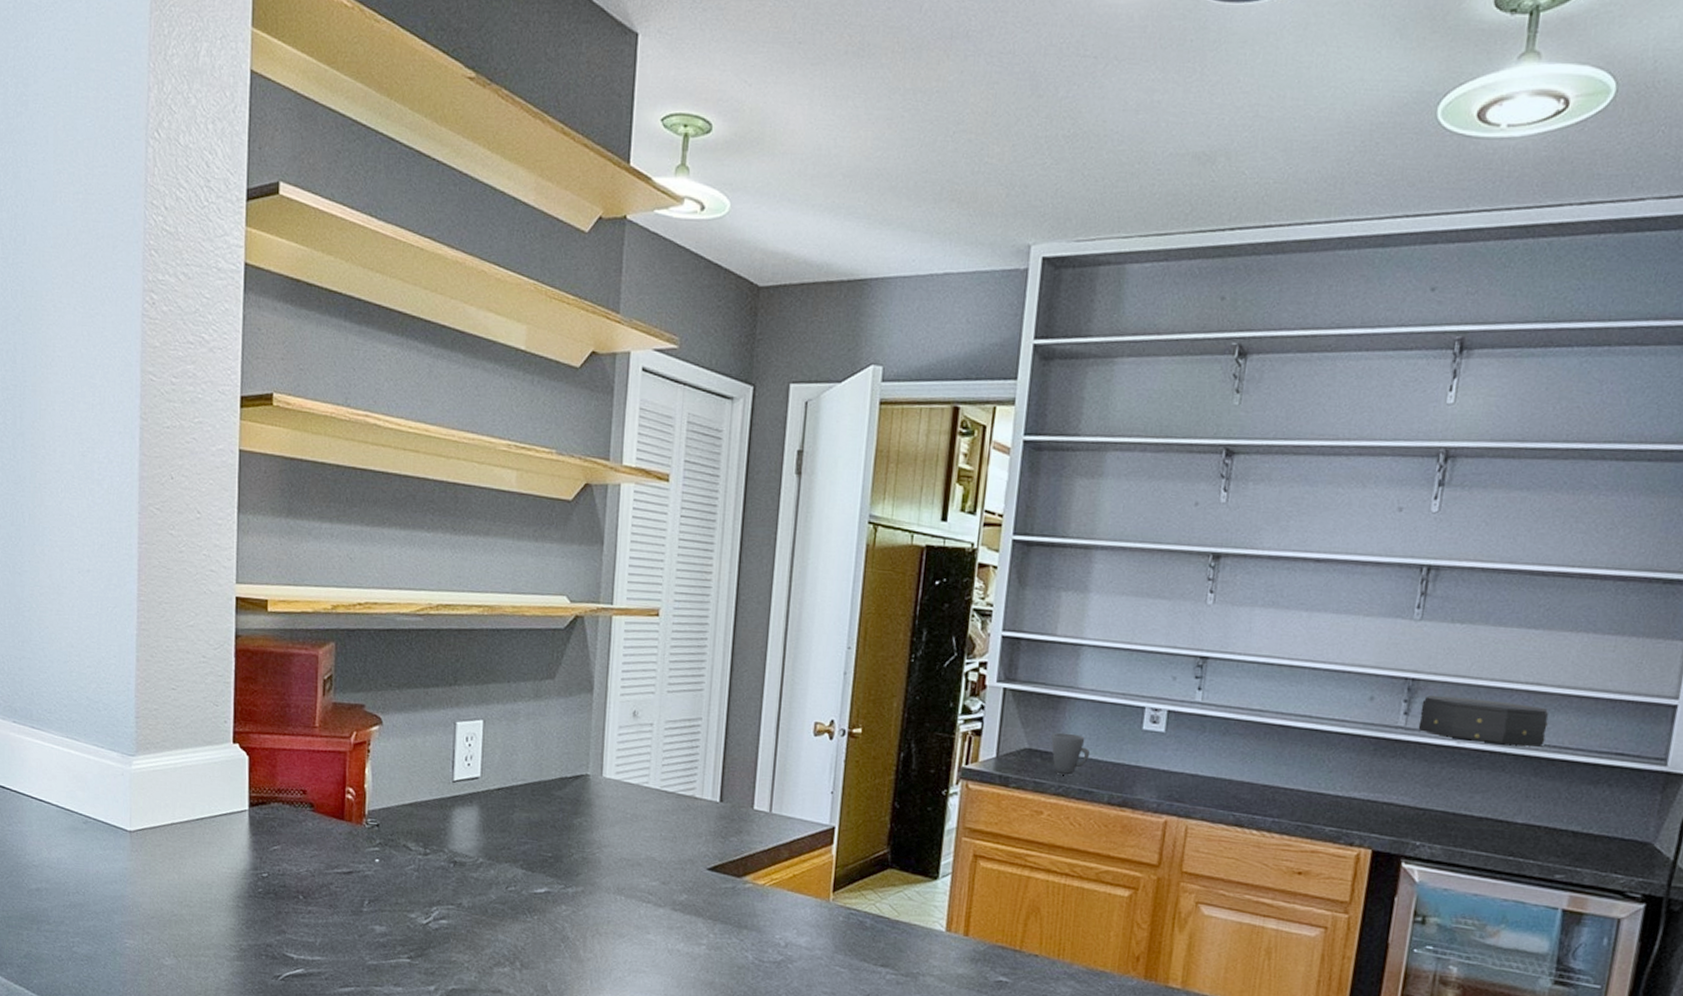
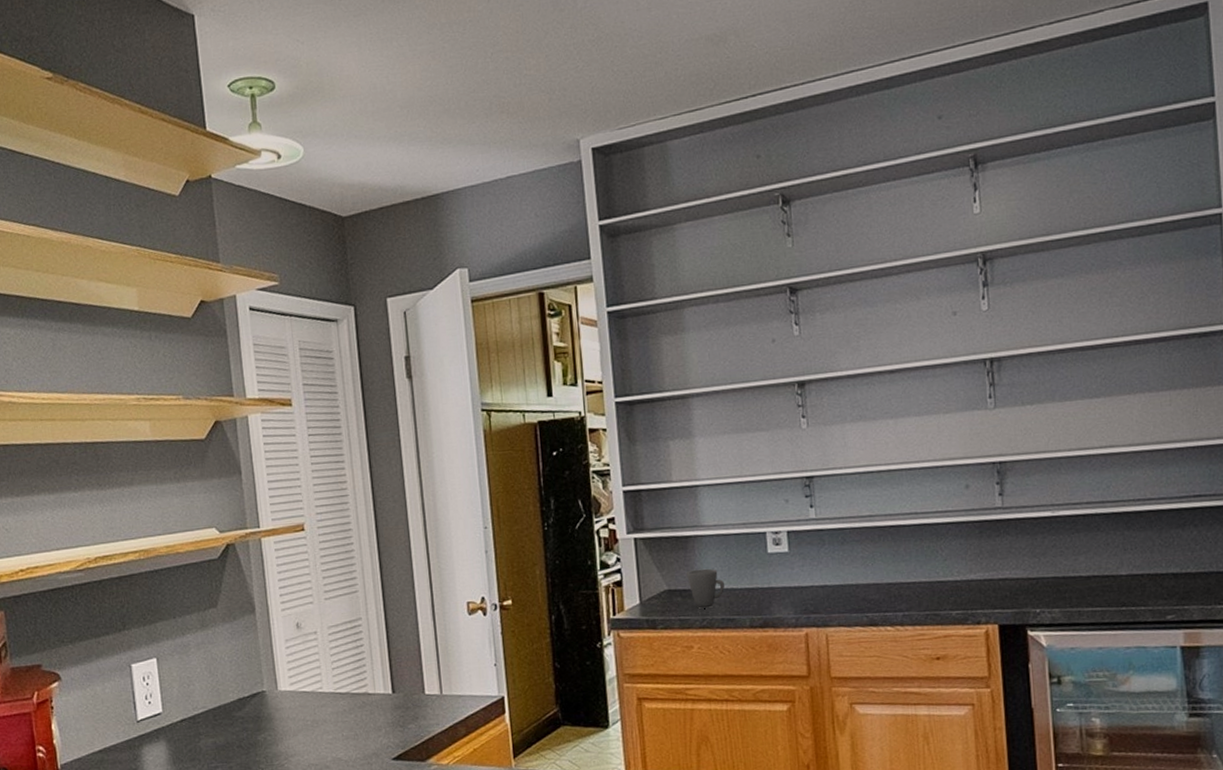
decorative box: present [1418,694,1549,747] -> none [1012,466,1129,509]

